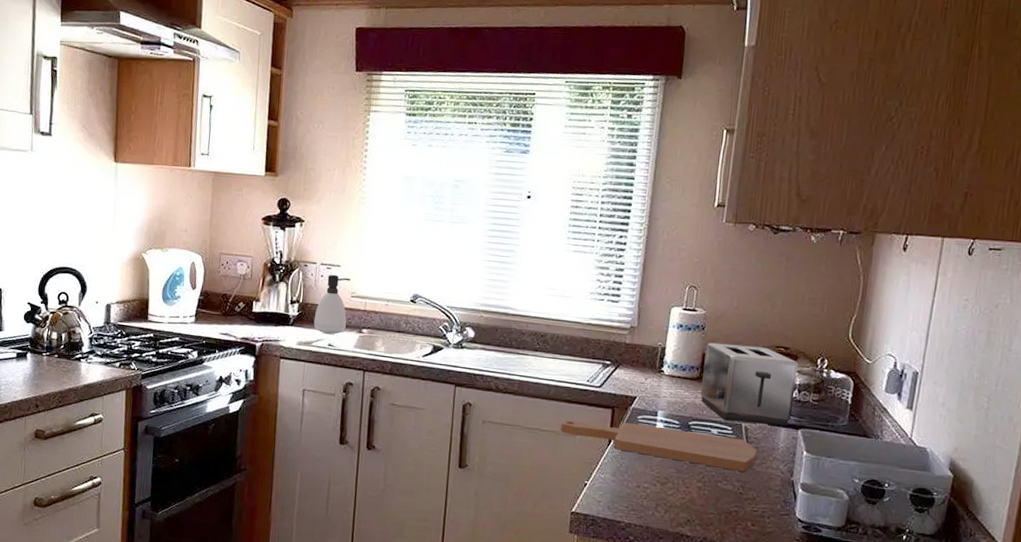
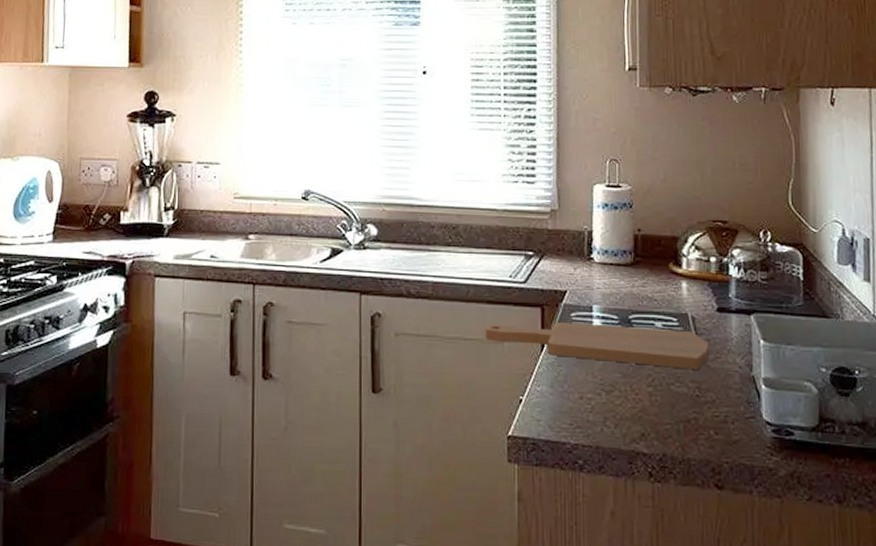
soap dispenser: present [313,274,351,335] -> none [192,173,232,245]
toaster: present [700,342,798,426] -> none [636,221,741,312]

